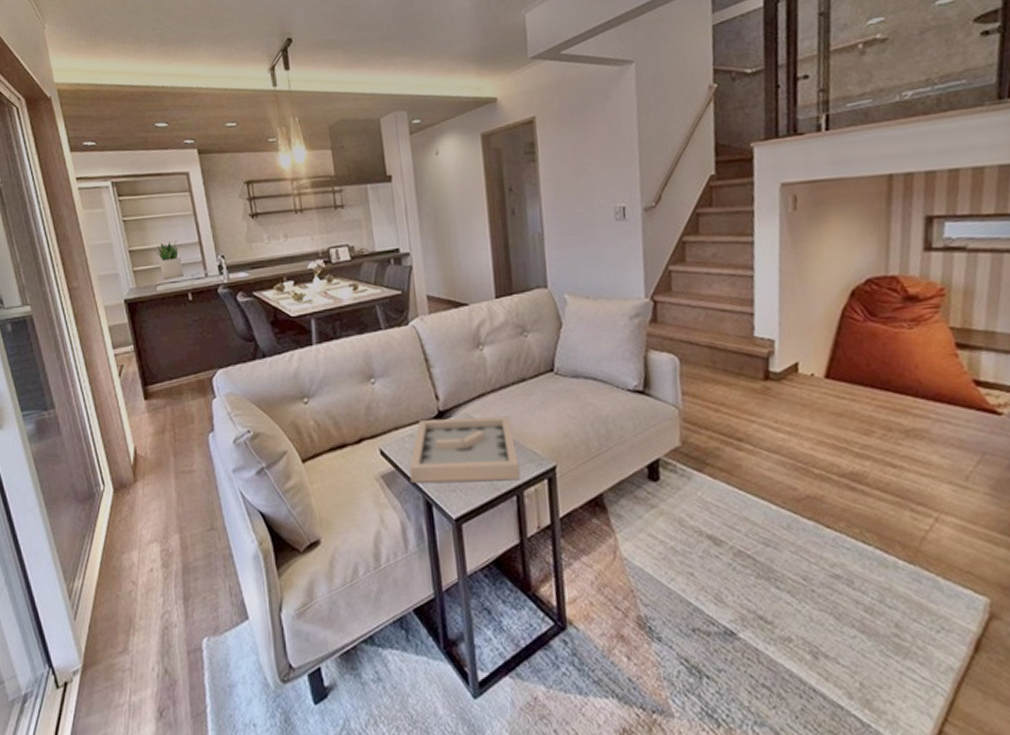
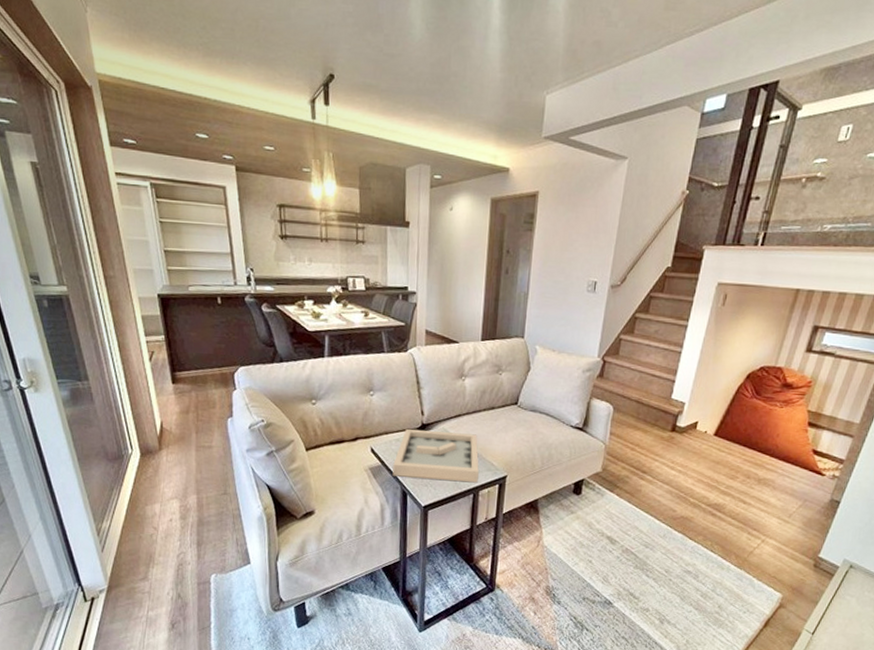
planter: present [156,241,184,280] -> none [190,248,215,283]

